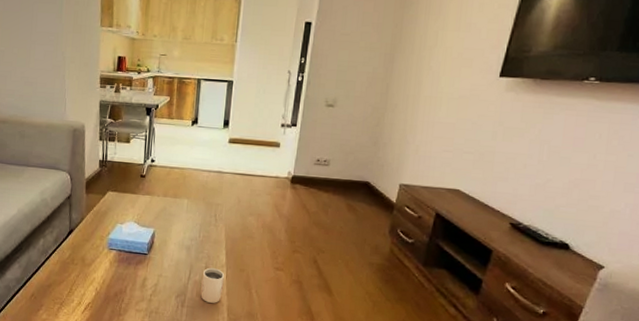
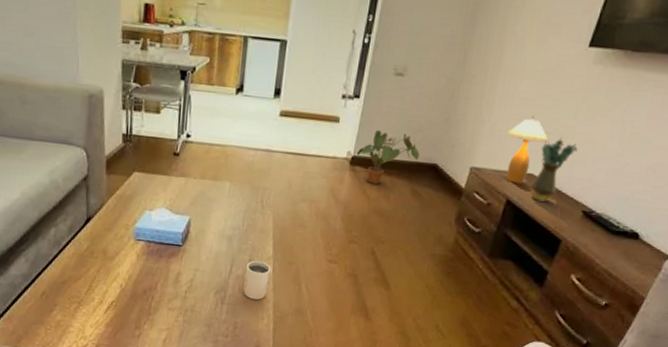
house plant: none [296,153,352,200] -> present [356,131,420,184]
table lamp: none [430,138,472,199] -> present [506,116,550,184]
vase: none [457,156,499,215] -> present [529,137,578,202]

